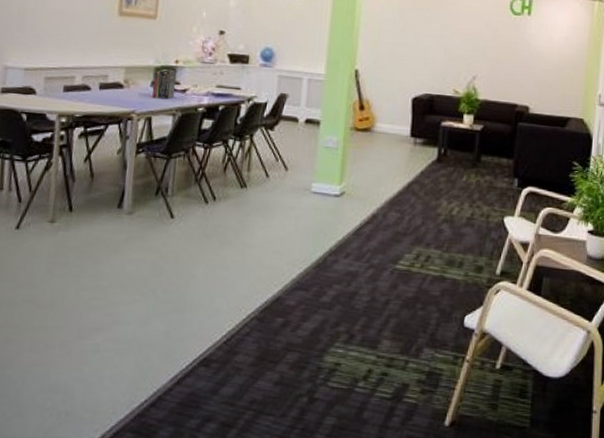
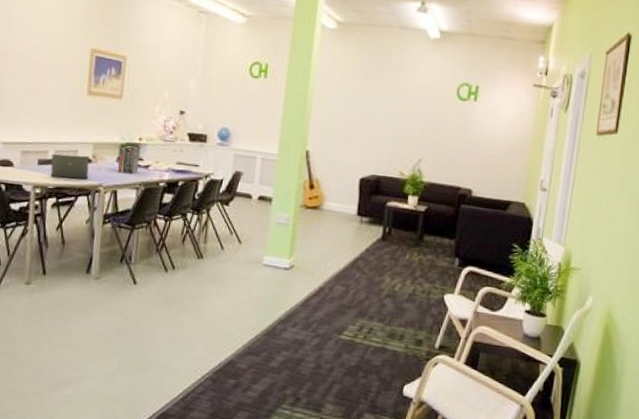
laptop: none [77,79,121,107] -> present [50,153,90,180]

